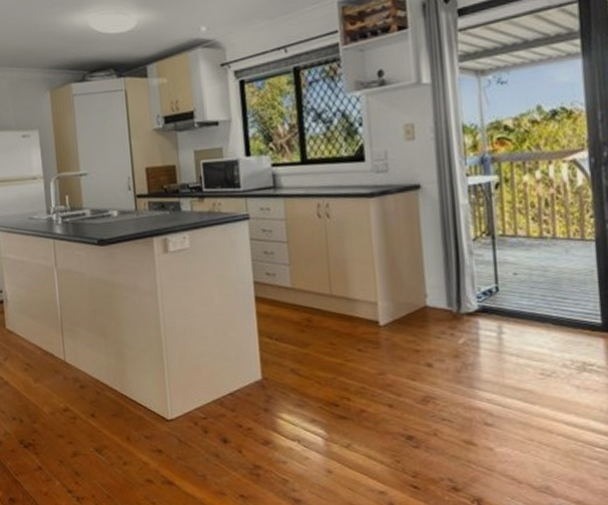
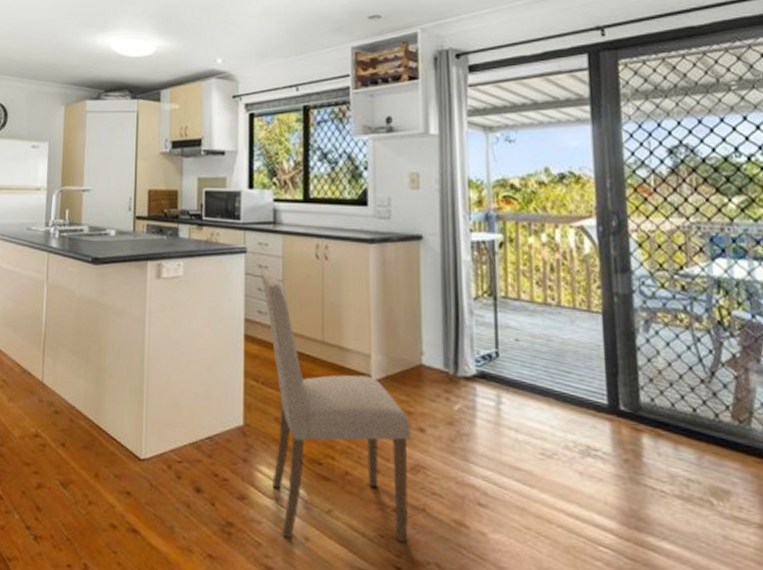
dining chair: none [266,233,422,474] -> present [262,269,411,542]

